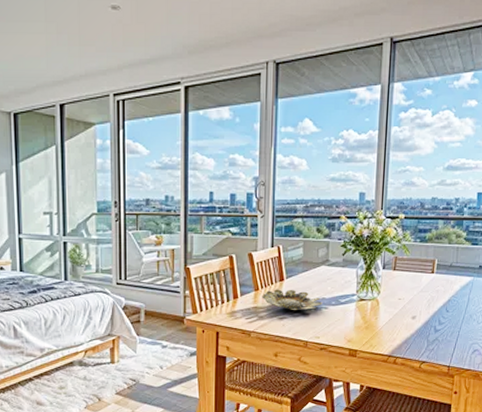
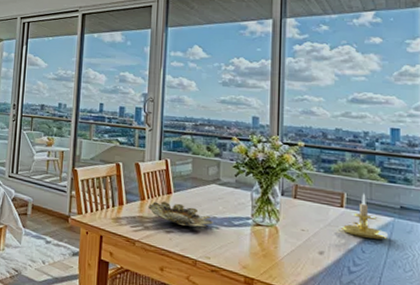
candle holder: none [430,257,468,298] -> present [340,193,388,240]

